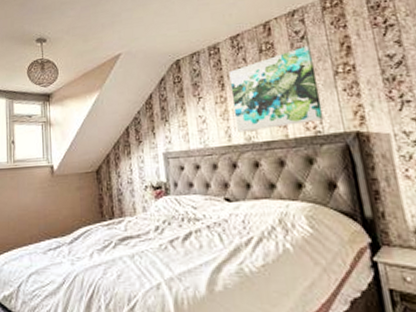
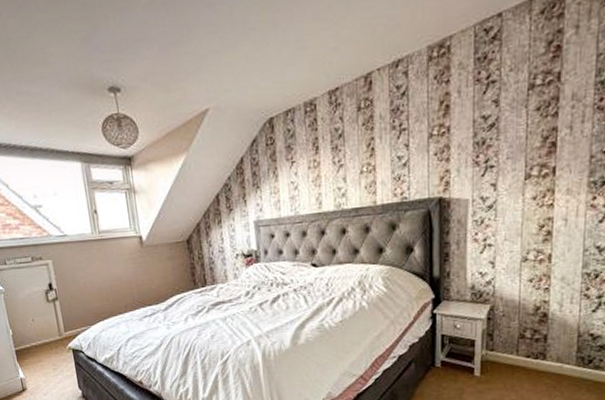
wall art: present [228,46,324,133] -> none [324,104,412,199]

